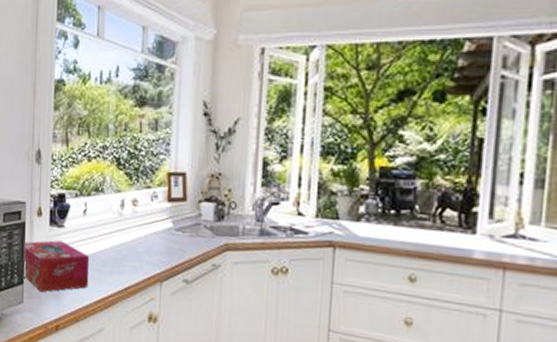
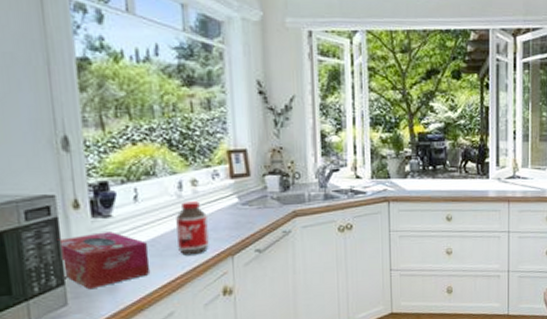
bottle: none [114,220,142,276] -> present [176,201,209,256]

